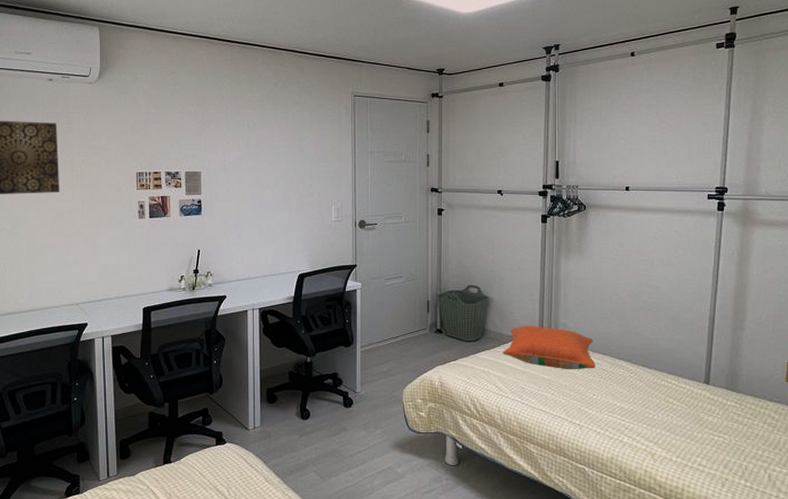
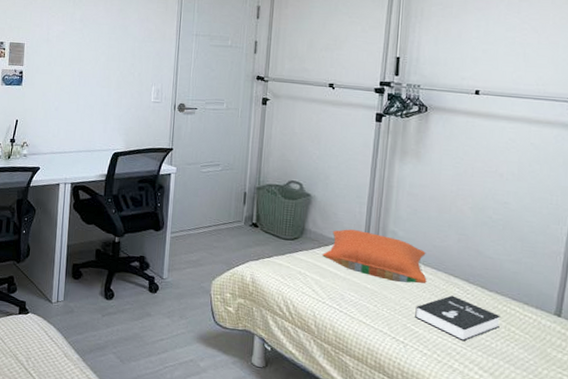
booklet: none [588,376,660,416] -> present [415,295,500,341]

